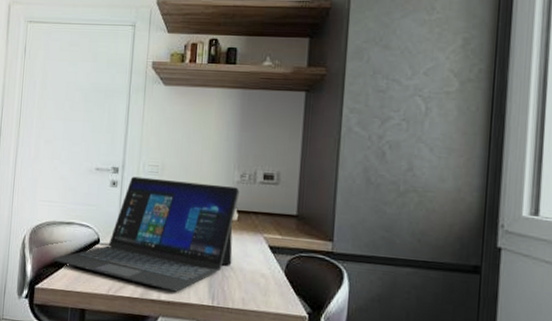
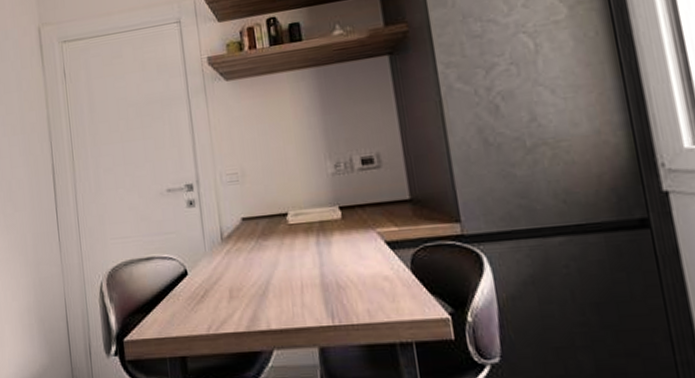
laptop: present [52,176,240,292] -> none [137,180,346,317]

